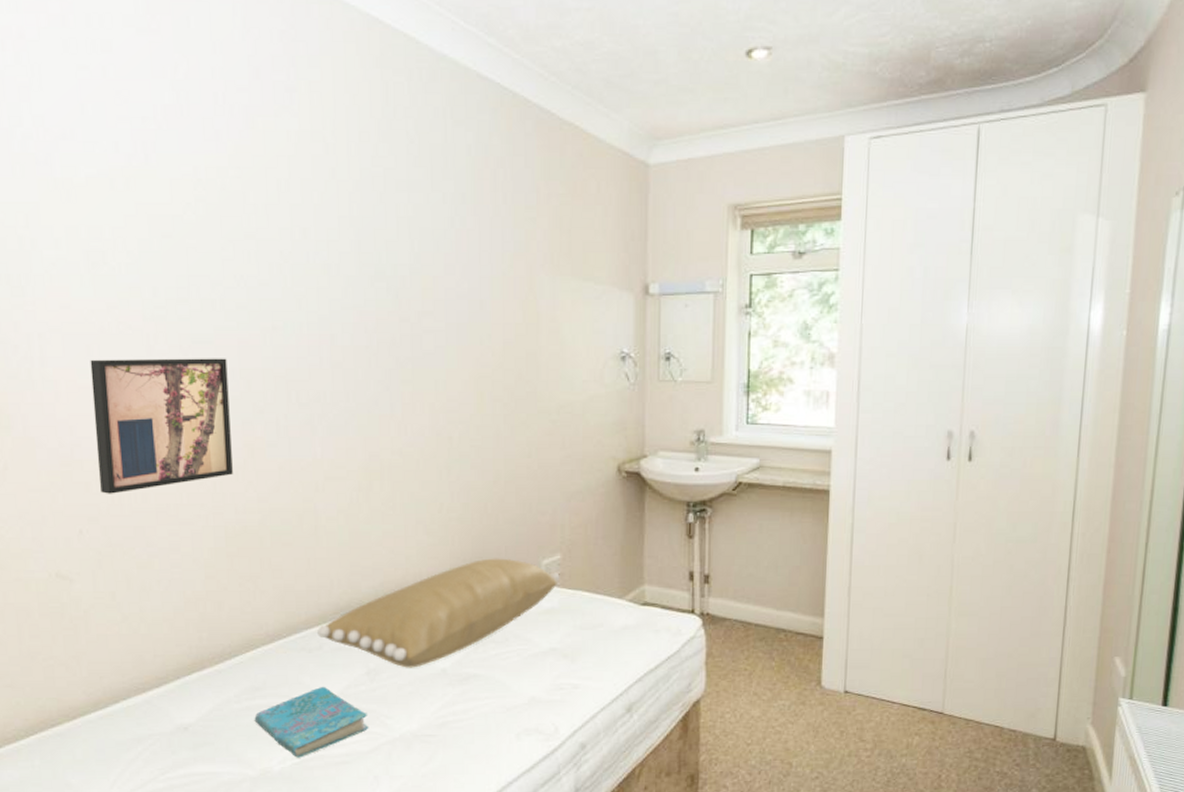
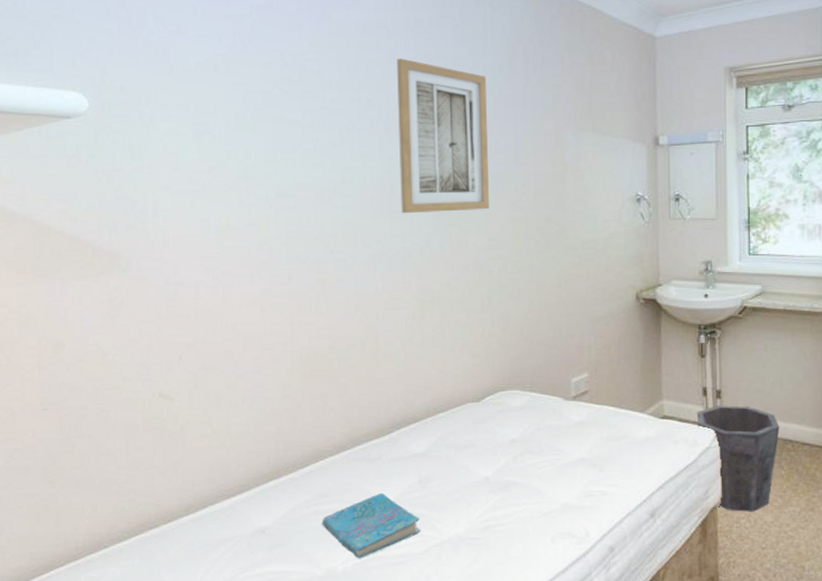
wall art: present [90,358,233,494] -> none [193,208,307,325]
pillow: present [317,558,560,668] -> none [377,377,588,477]
wall art: none [338,179,450,368] -> present [397,58,490,214]
waste bin: none [681,591,772,706] -> present [696,405,780,512]

